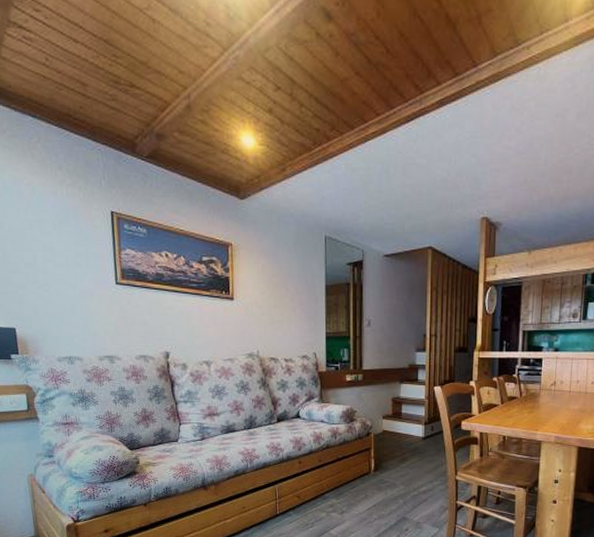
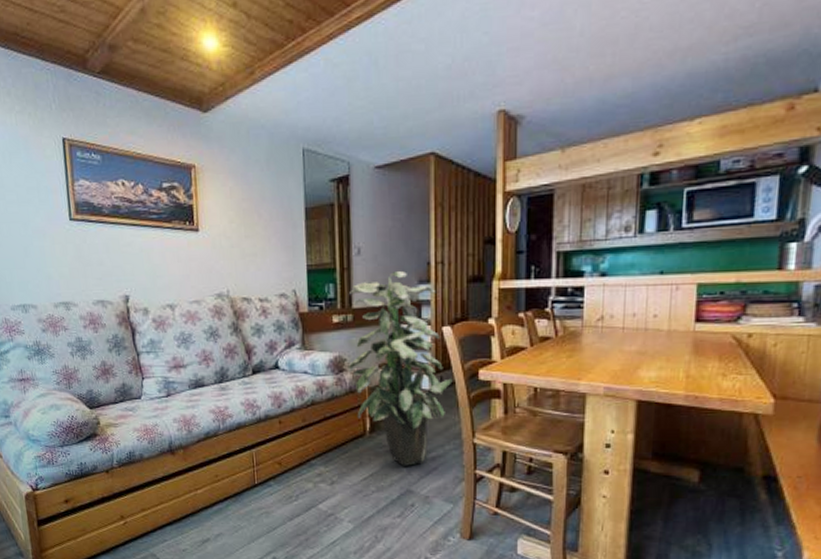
indoor plant: none [357,341,441,498] -> present [348,271,453,466]

